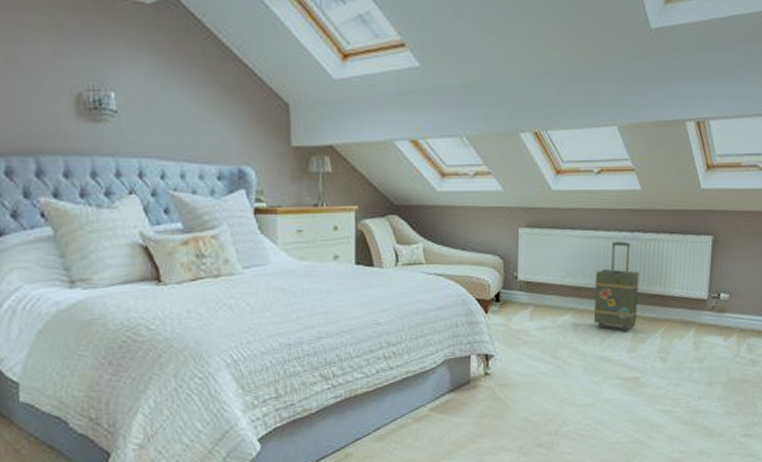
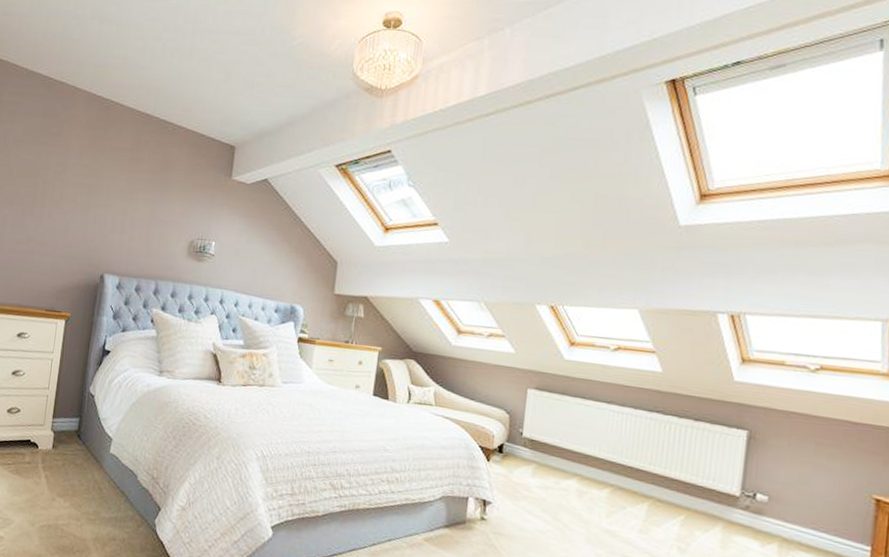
suitcase: present [593,241,640,333] -> none [601,417,656,512]

